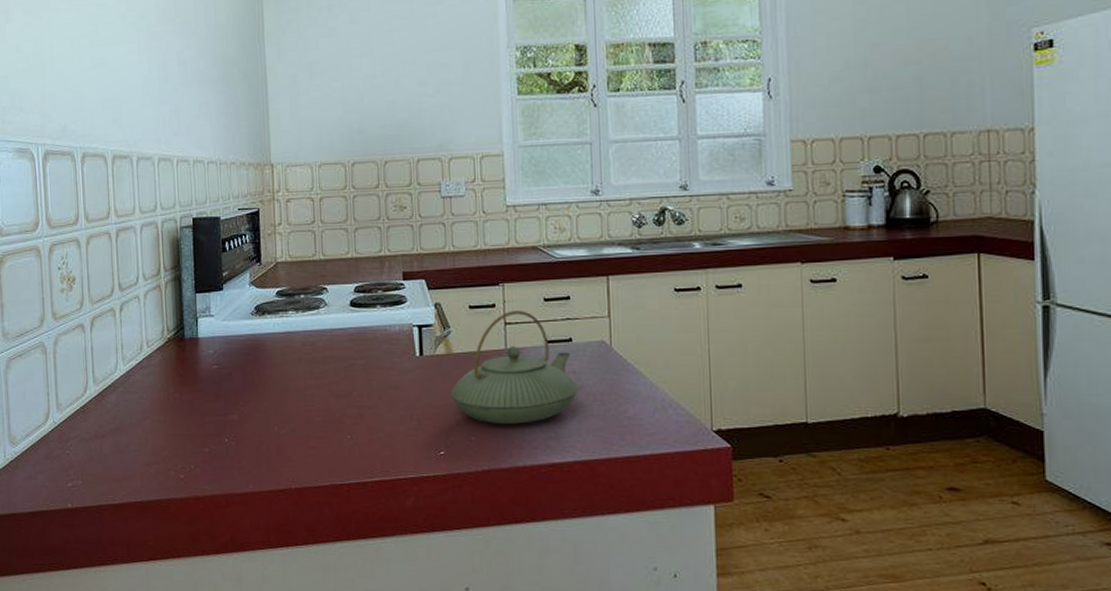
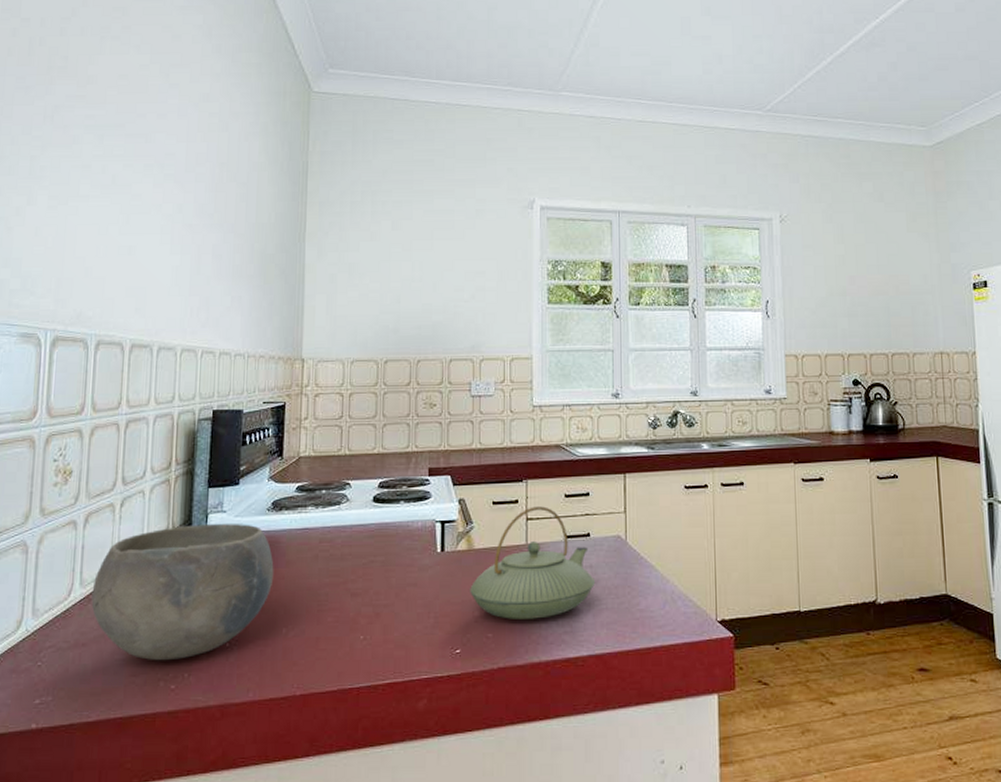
bowl: none [104,326,263,453] -> present [91,523,274,661]

